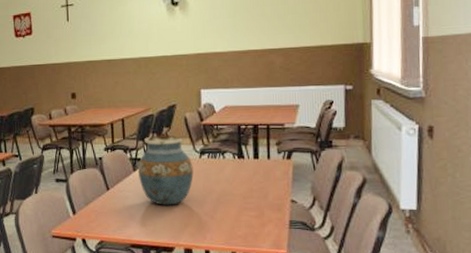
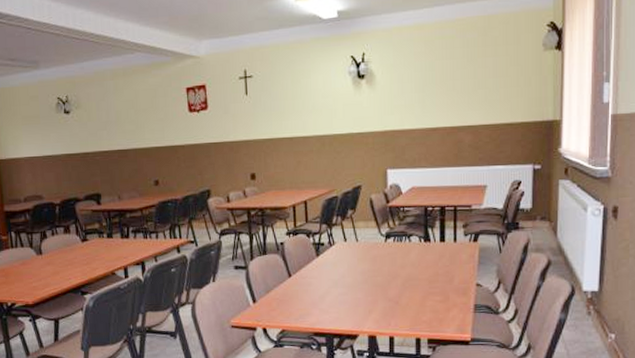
vase: present [138,135,194,205] -> none [322,217,379,292]

